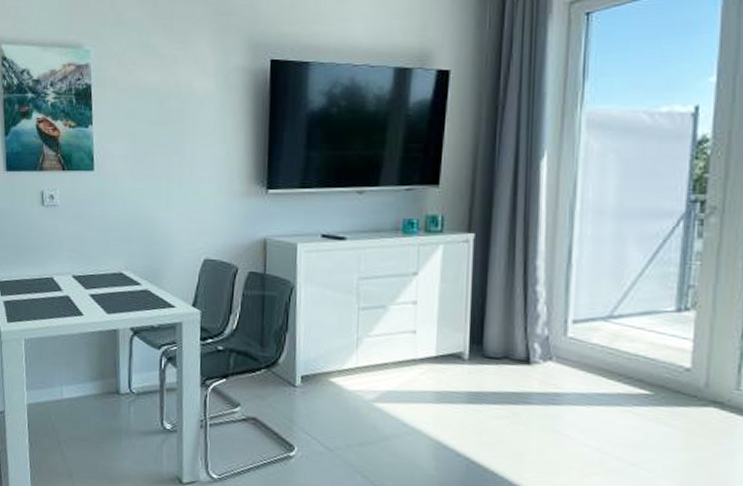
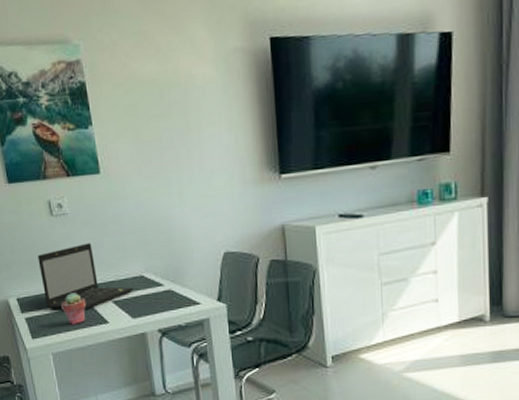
laptop: none [24,235,111,300] -> present [37,242,134,311]
potted succulent: none [40,282,64,313] -> present [61,293,87,325]

